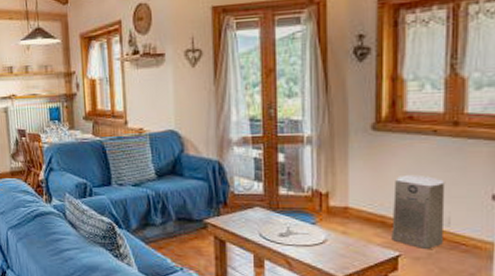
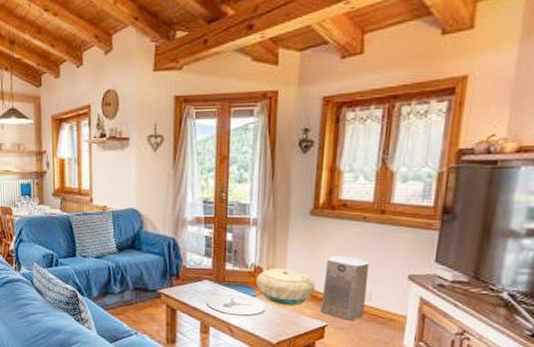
basket: none [315,191,384,233] -> present [256,268,316,305]

